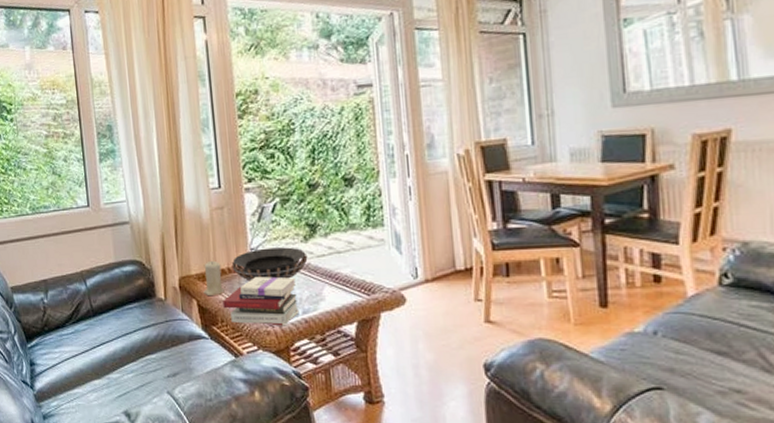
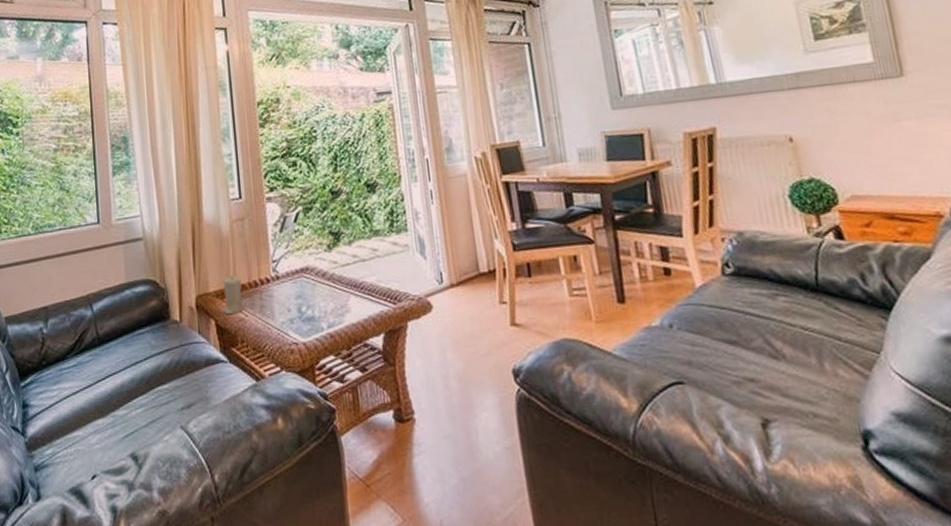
books: present [223,276,300,326] -> none [243,289,324,344]
decorative bowl: present [231,247,308,281] -> none [252,257,332,296]

